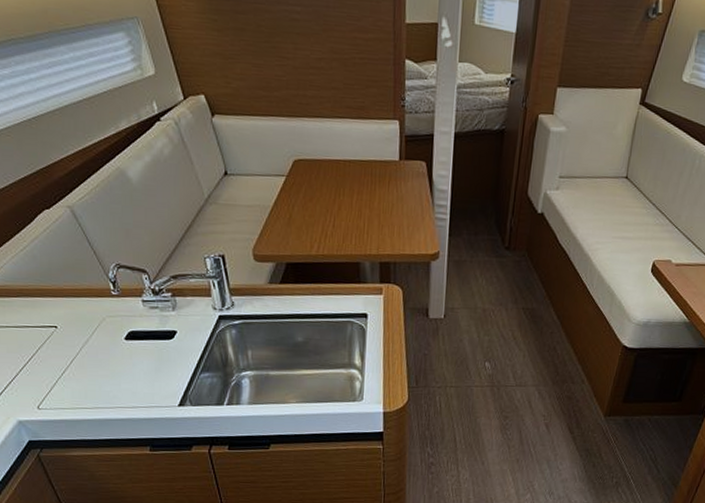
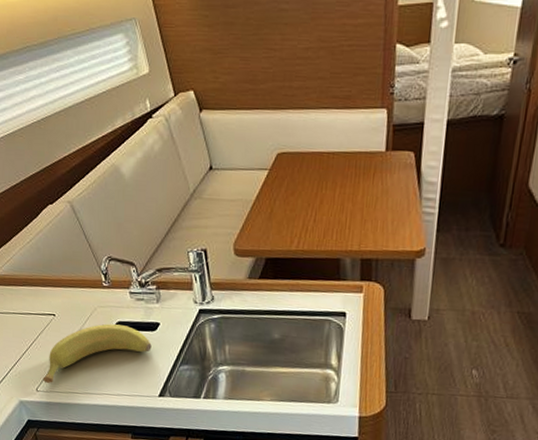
banana: none [45,334,169,400] -> present [43,323,152,383]

